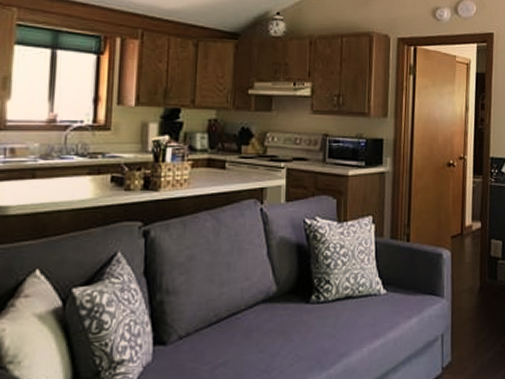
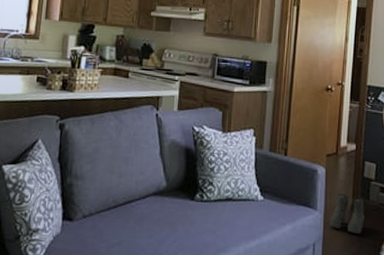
boots: none [457,277,493,319] -> present [329,194,365,235]

